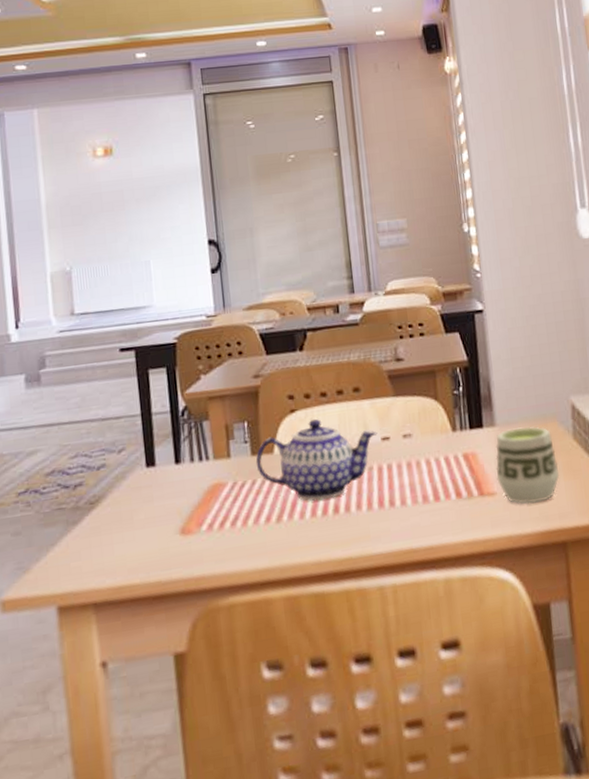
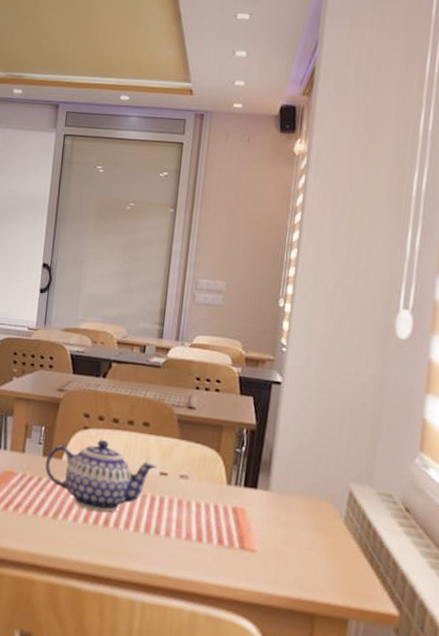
cup: present [495,426,560,505] -> none [259,497,324,572]

